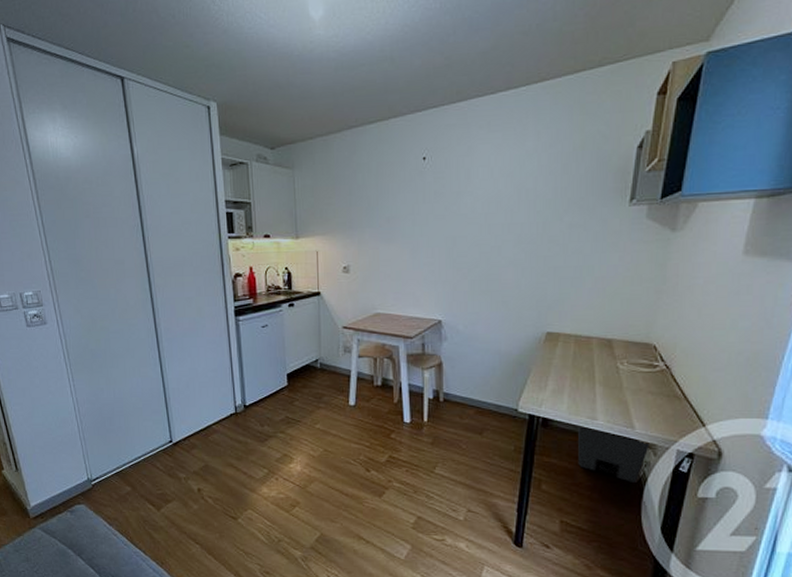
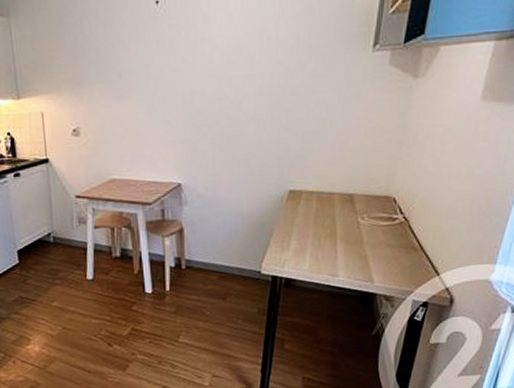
trash can: present [578,427,650,483] -> none [320,285,387,335]

